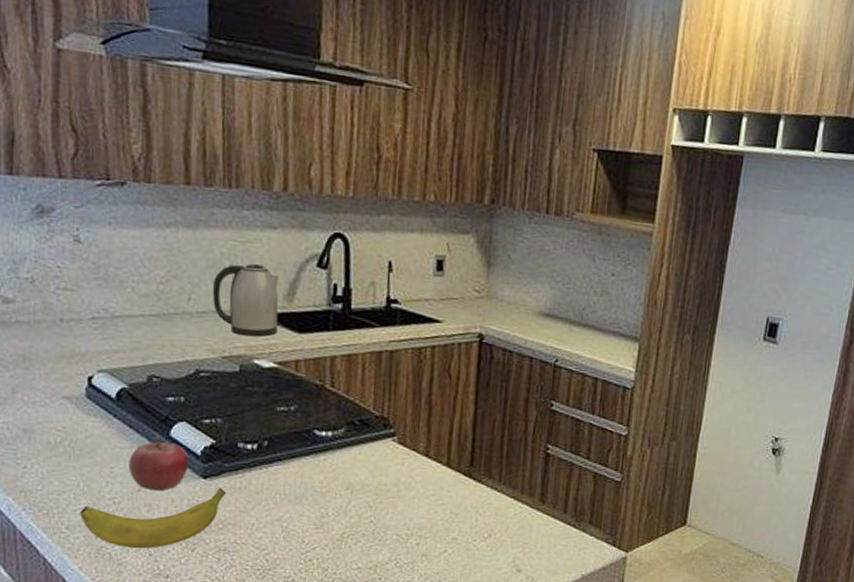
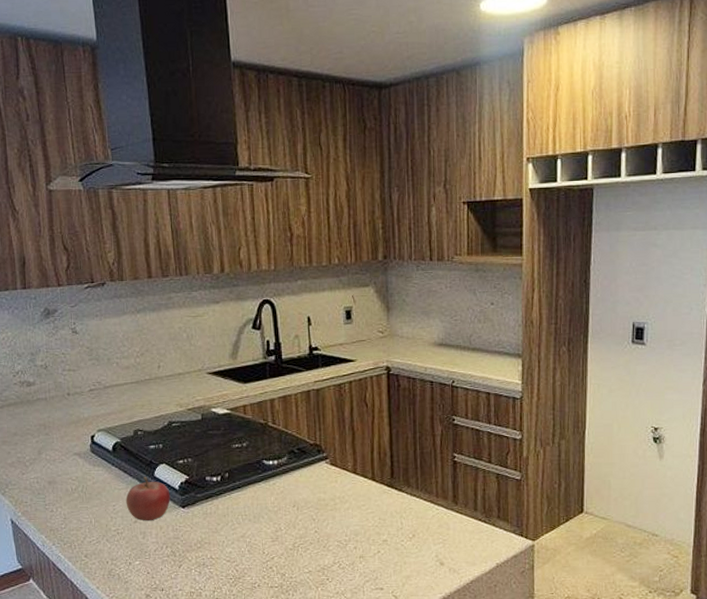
banana: present [80,487,227,549] -> none [94,514,201,569]
kettle: present [212,264,279,337] -> none [175,333,227,391]

